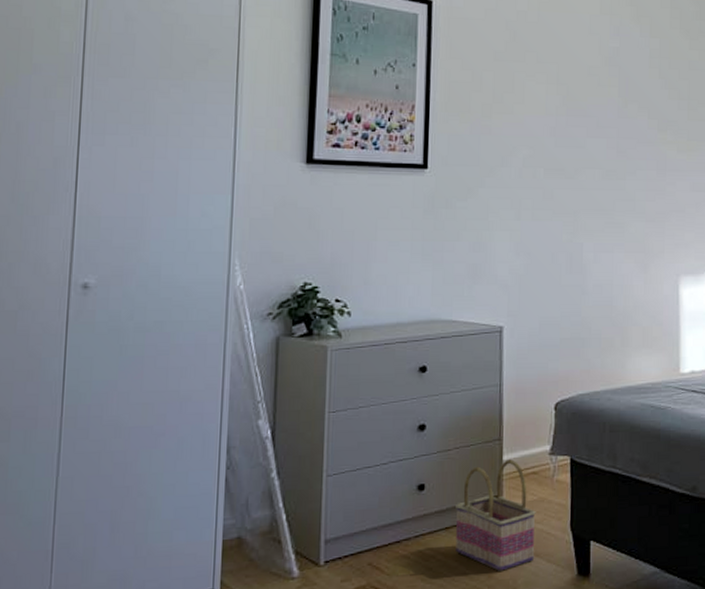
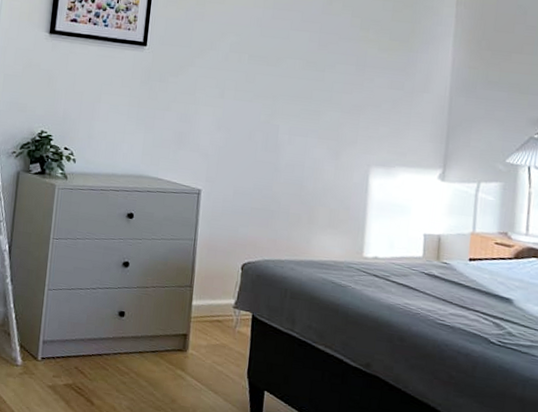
basket: present [456,459,536,571] -> none [146,305,218,399]

